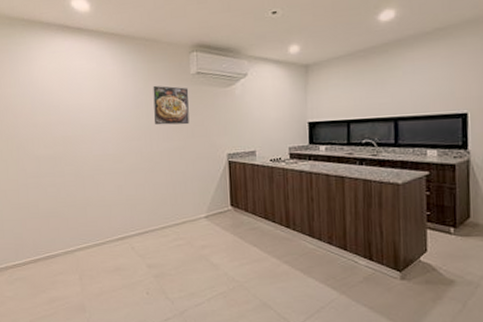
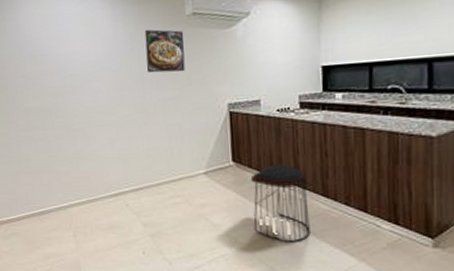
stool: none [246,208,299,279] -> present [250,164,311,242]

